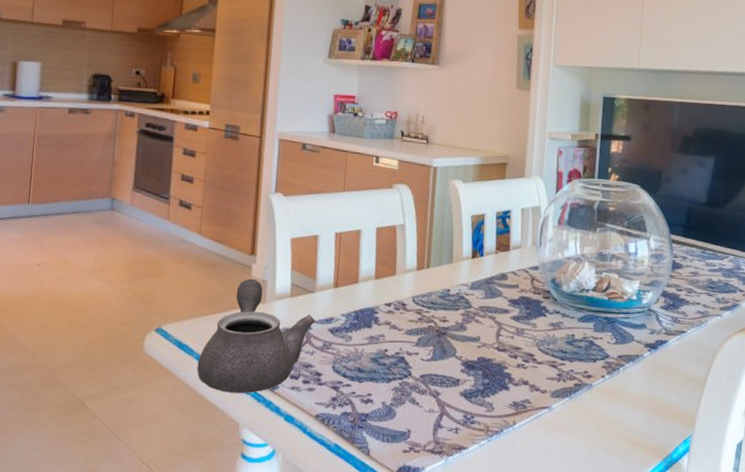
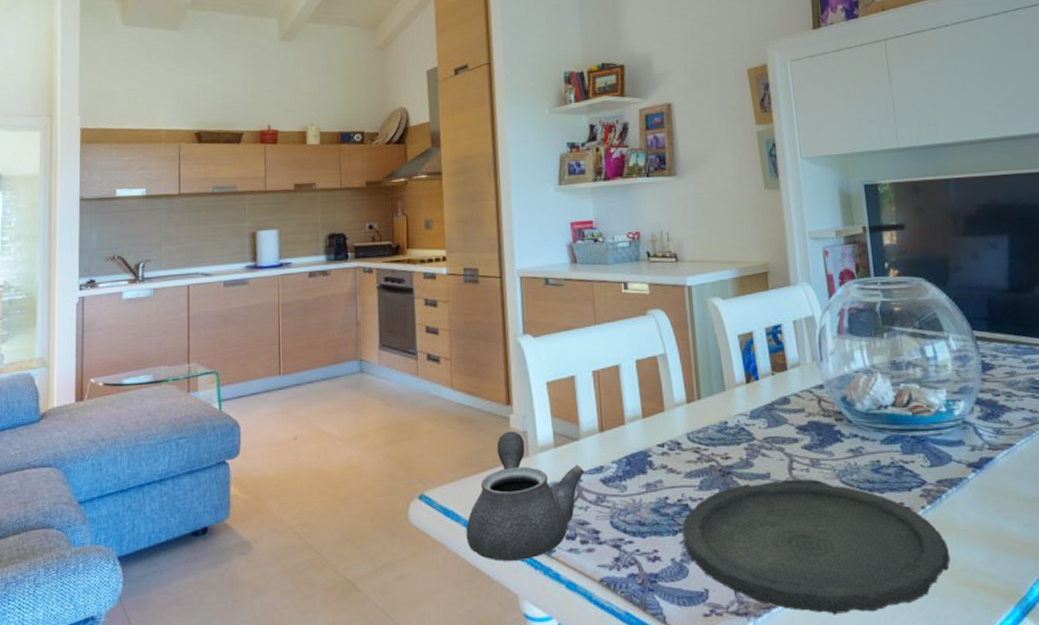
plate: none [395,343,618,459] -> present [682,479,951,615]

